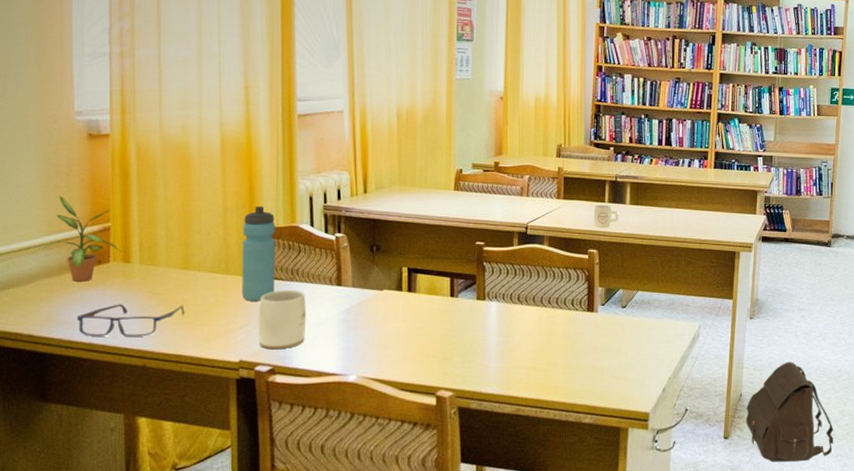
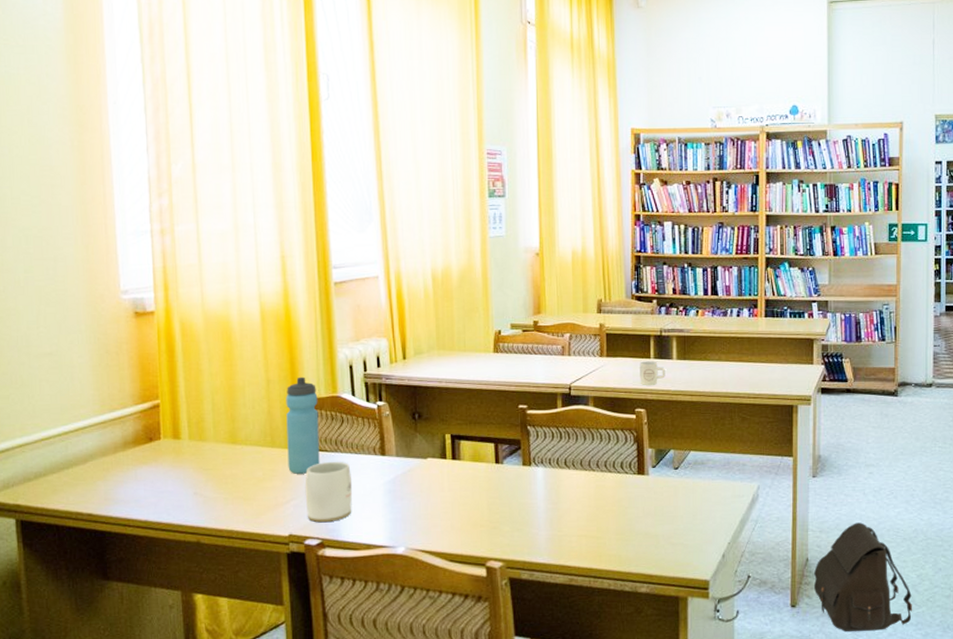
potted plant: present [32,195,122,282] -> none [88,374,171,460]
eyeglasses: present [77,304,185,337] -> none [133,479,234,514]

